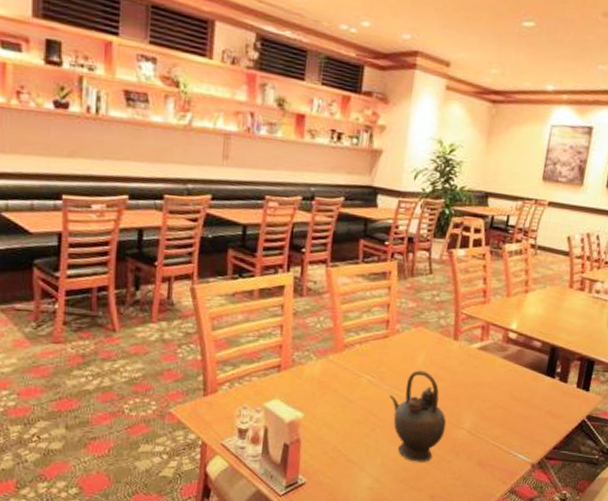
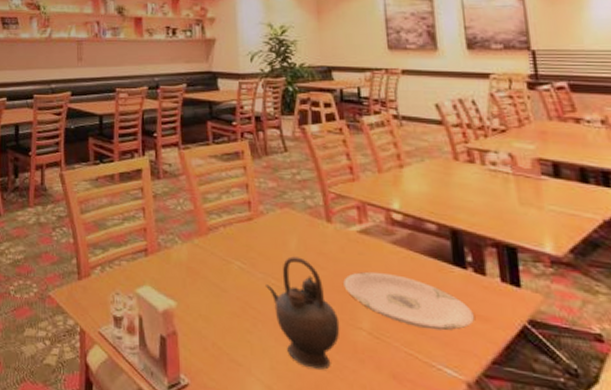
plate: none [456,382,551,427] -> present [343,271,474,331]

